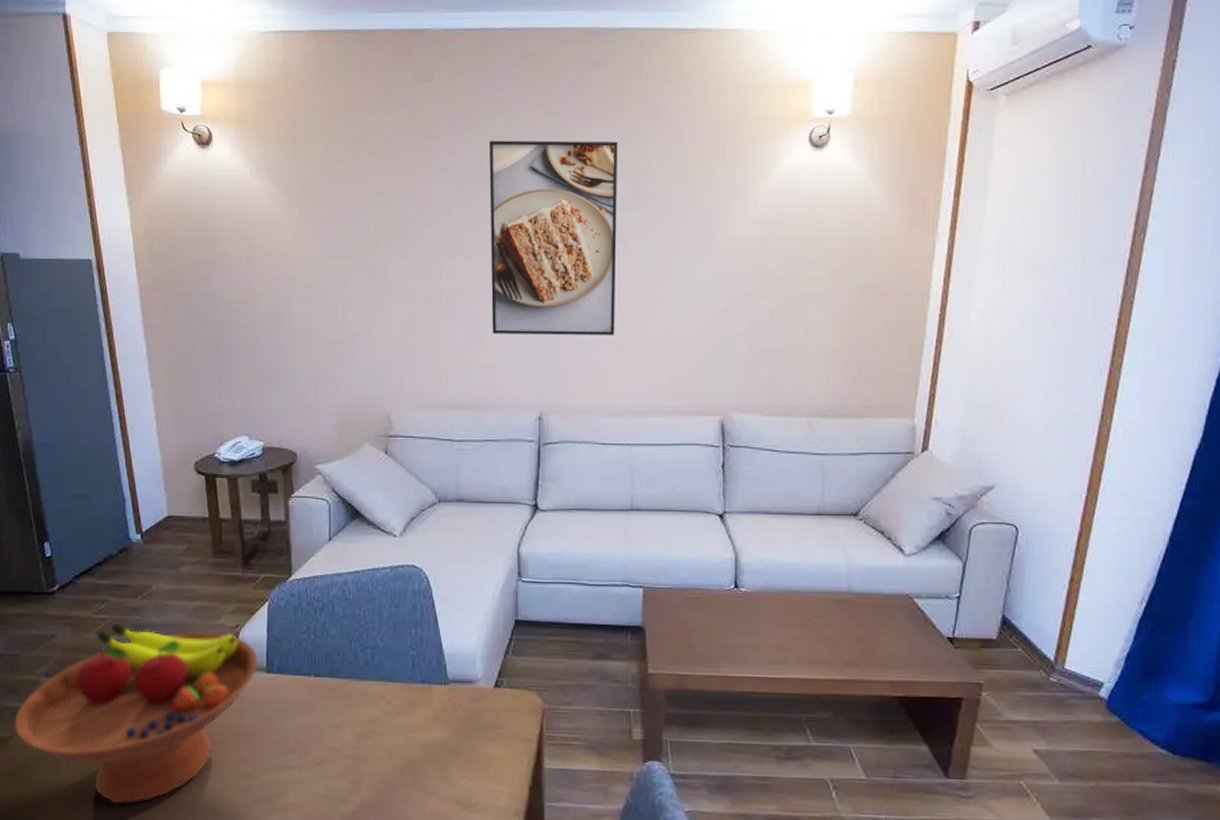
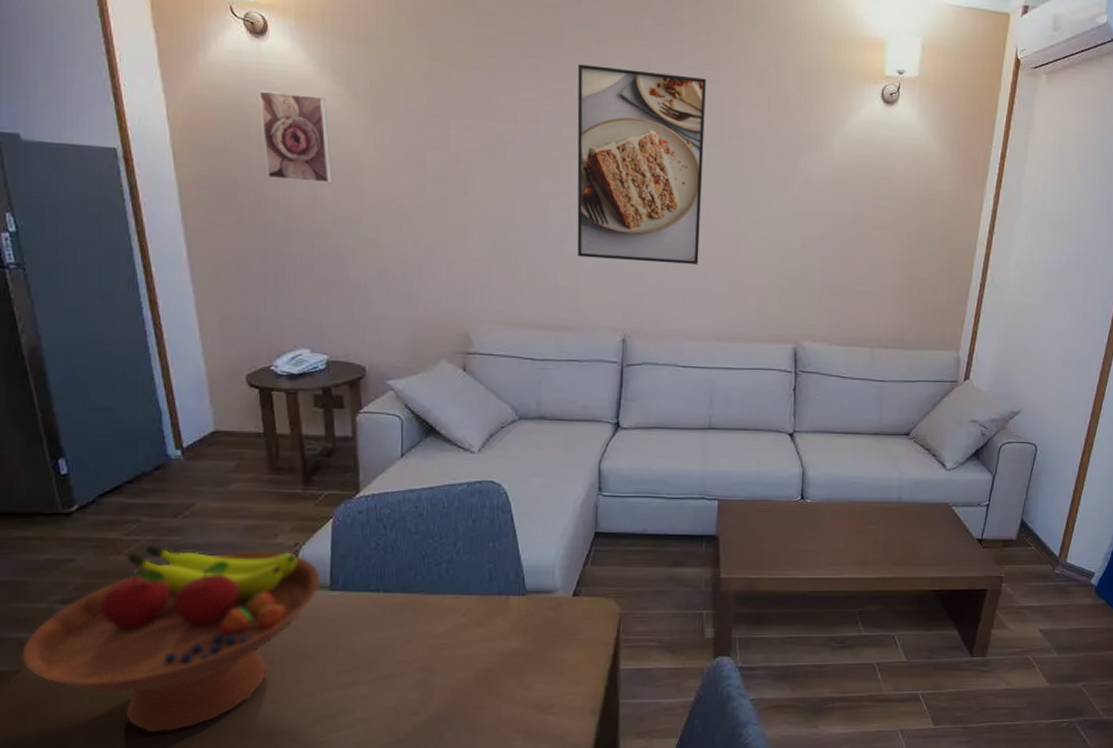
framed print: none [204,196,267,278] -> present [258,90,333,184]

